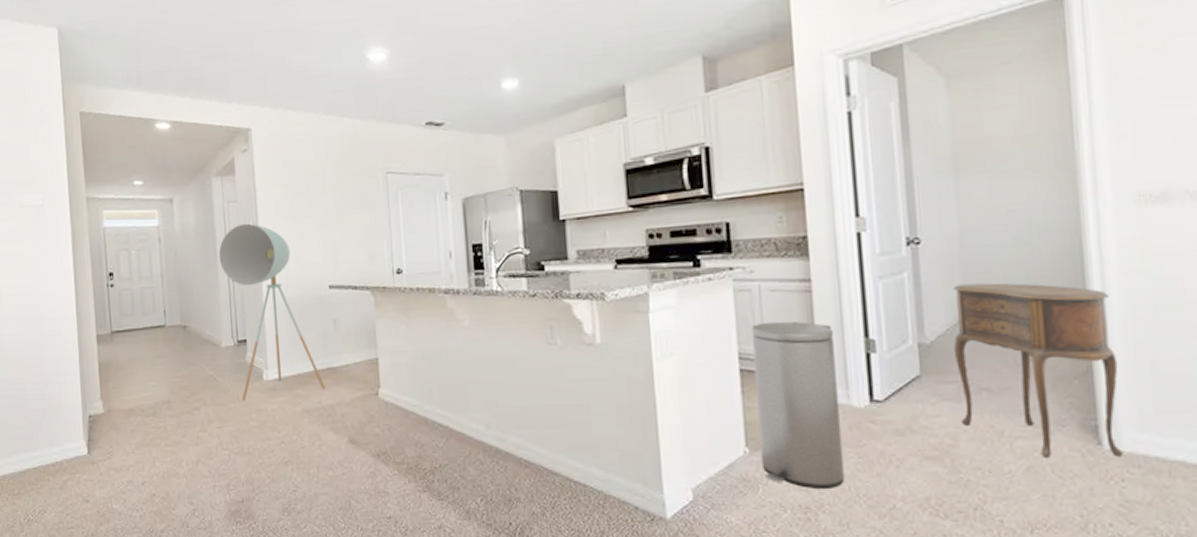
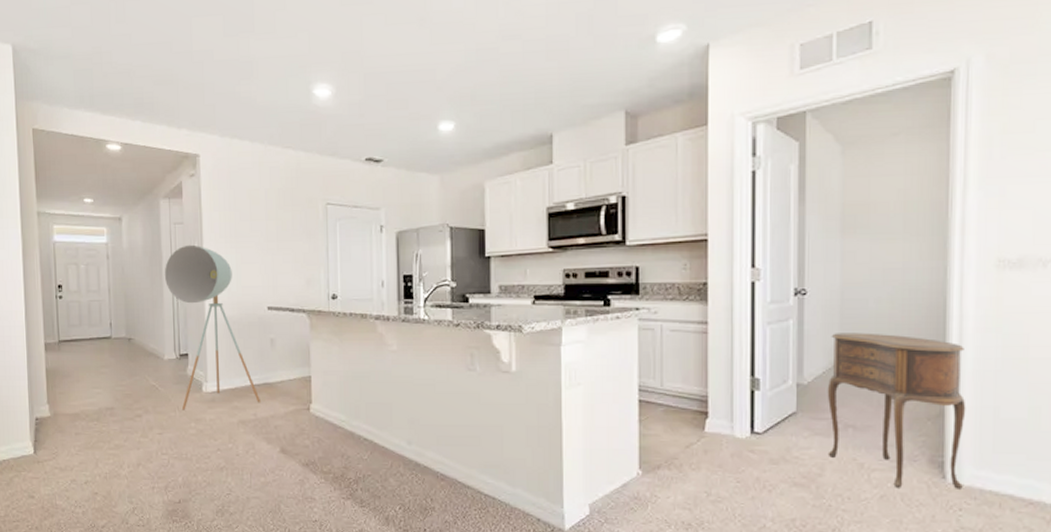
pedal bin: present [751,321,845,488] -> none [651,358,724,508]

